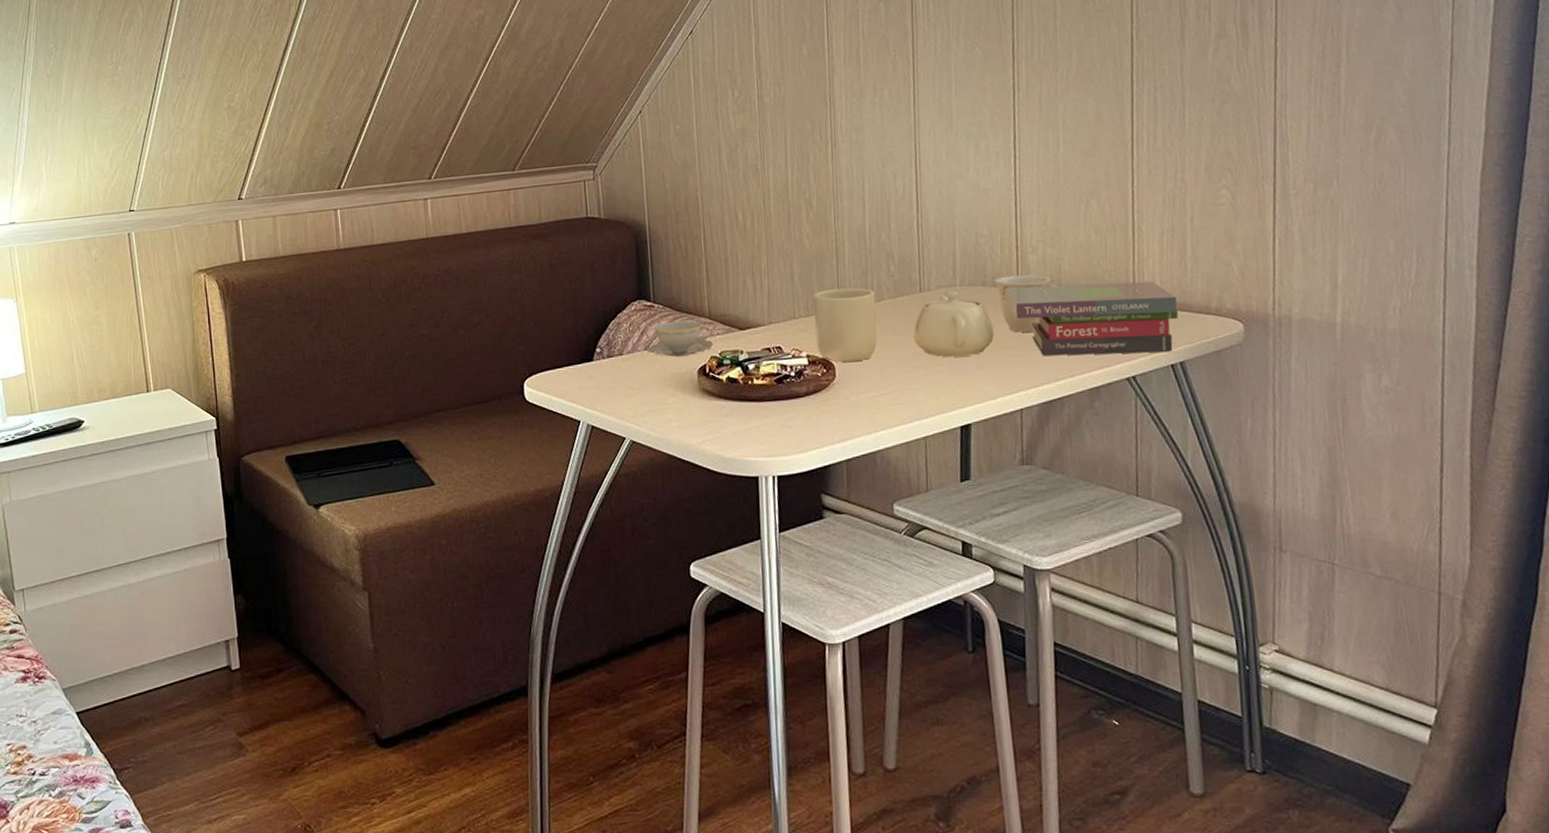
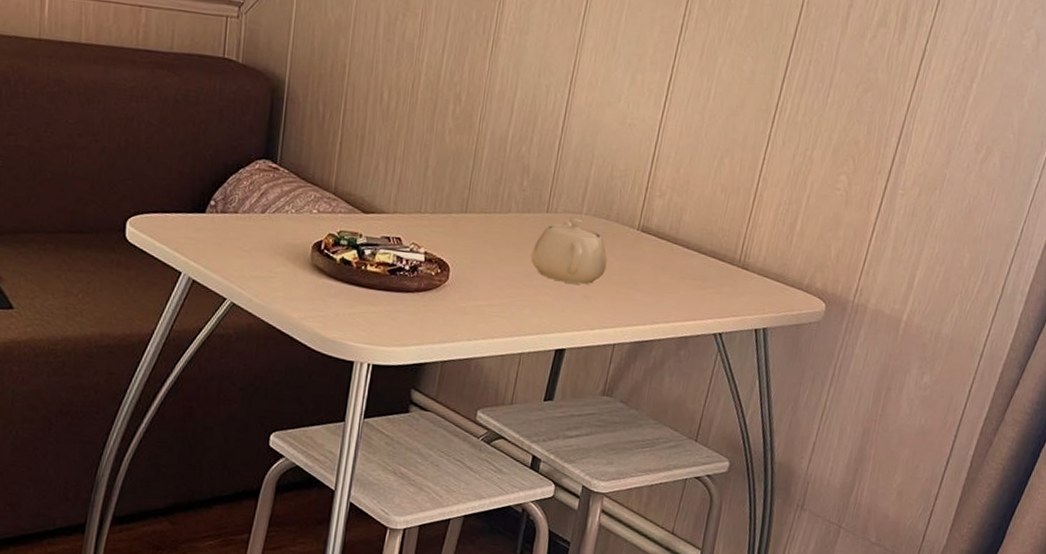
teacup: present [646,320,713,357] -> none [263,188,335,228]
mug: present [813,287,877,362] -> none [436,190,504,268]
teacup: present [994,274,1058,333] -> none [618,214,675,273]
books: present [1003,281,1178,356] -> none [623,226,777,318]

